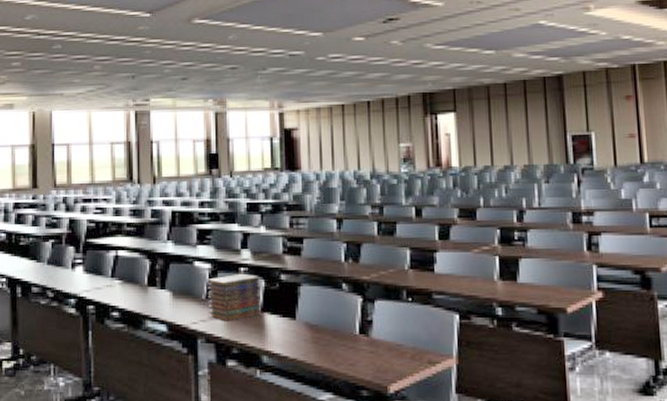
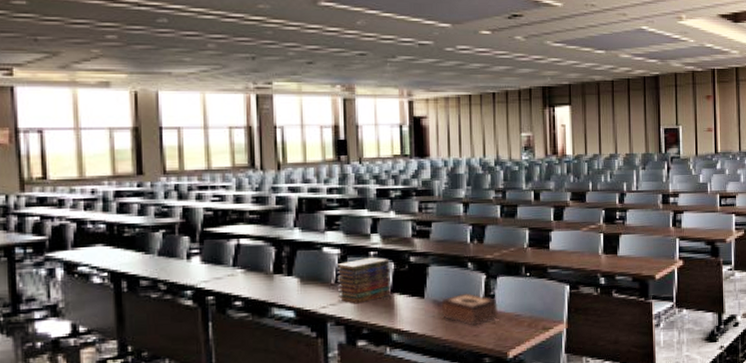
tissue box: none [314,316,376,354] -> present [441,292,498,326]

